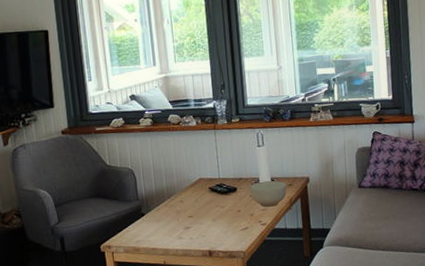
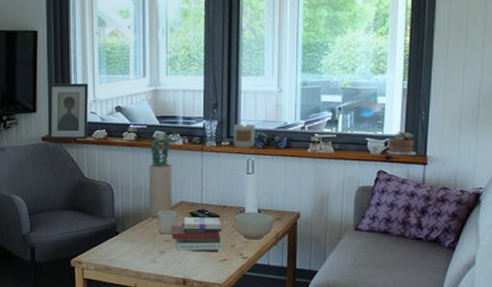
picture frame: none [63,76,107,133] -> present [48,83,89,140]
vase: none [166,113,193,197] -> present [149,130,173,218]
mug: none [179,187,199,211] -> present [157,210,177,234]
books: none [192,189,243,225] -> present [170,217,222,252]
candle: none [241,98,263,123] -> present [234,121,255,147]
succulent plant: none [379,95,405,117] -> present [387,131,417,155]

